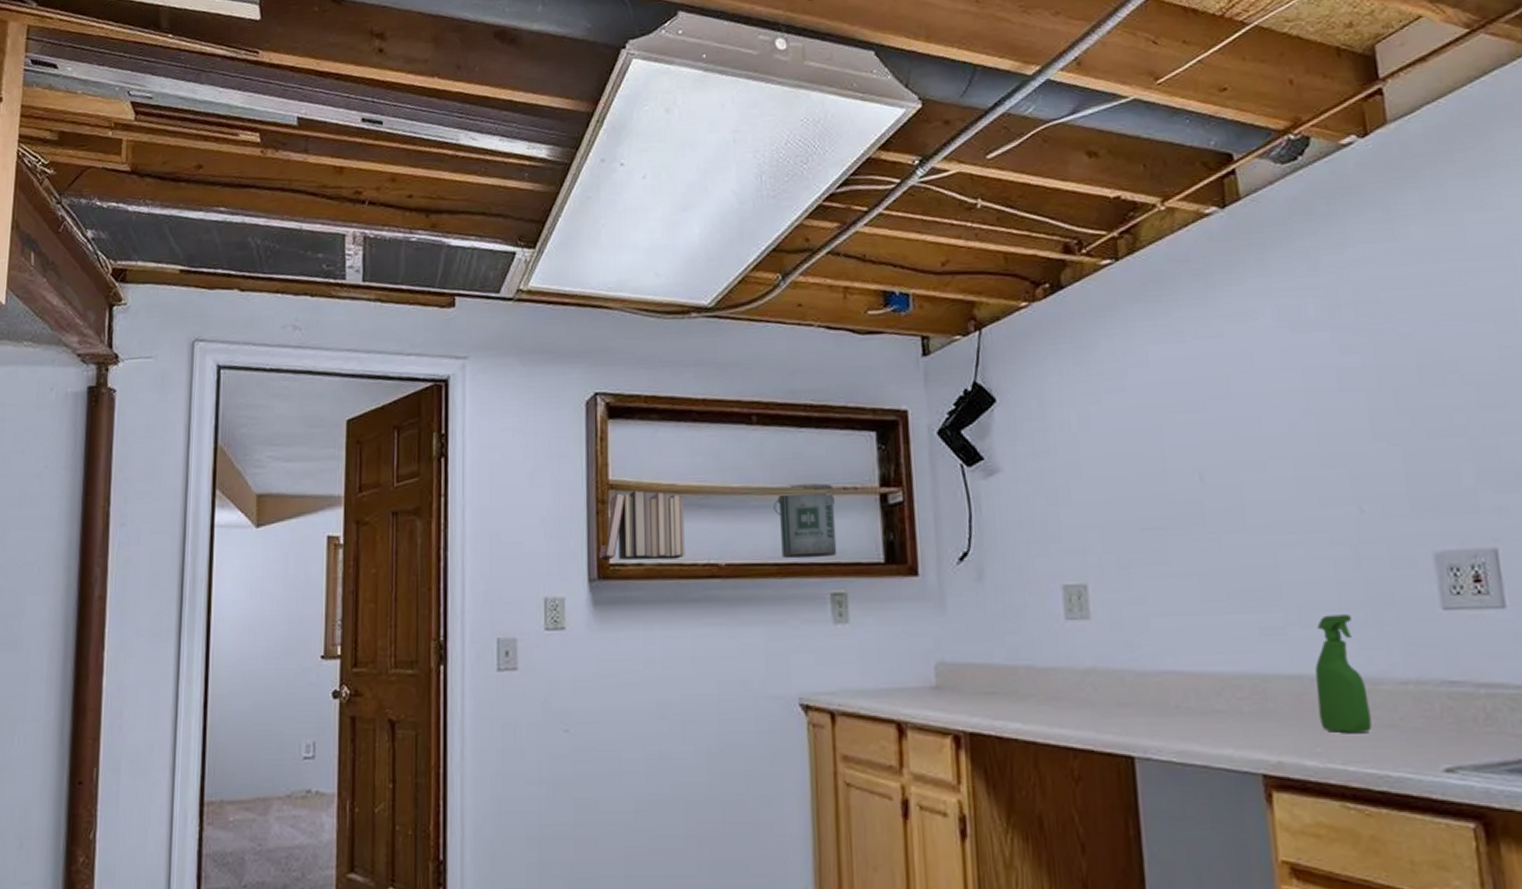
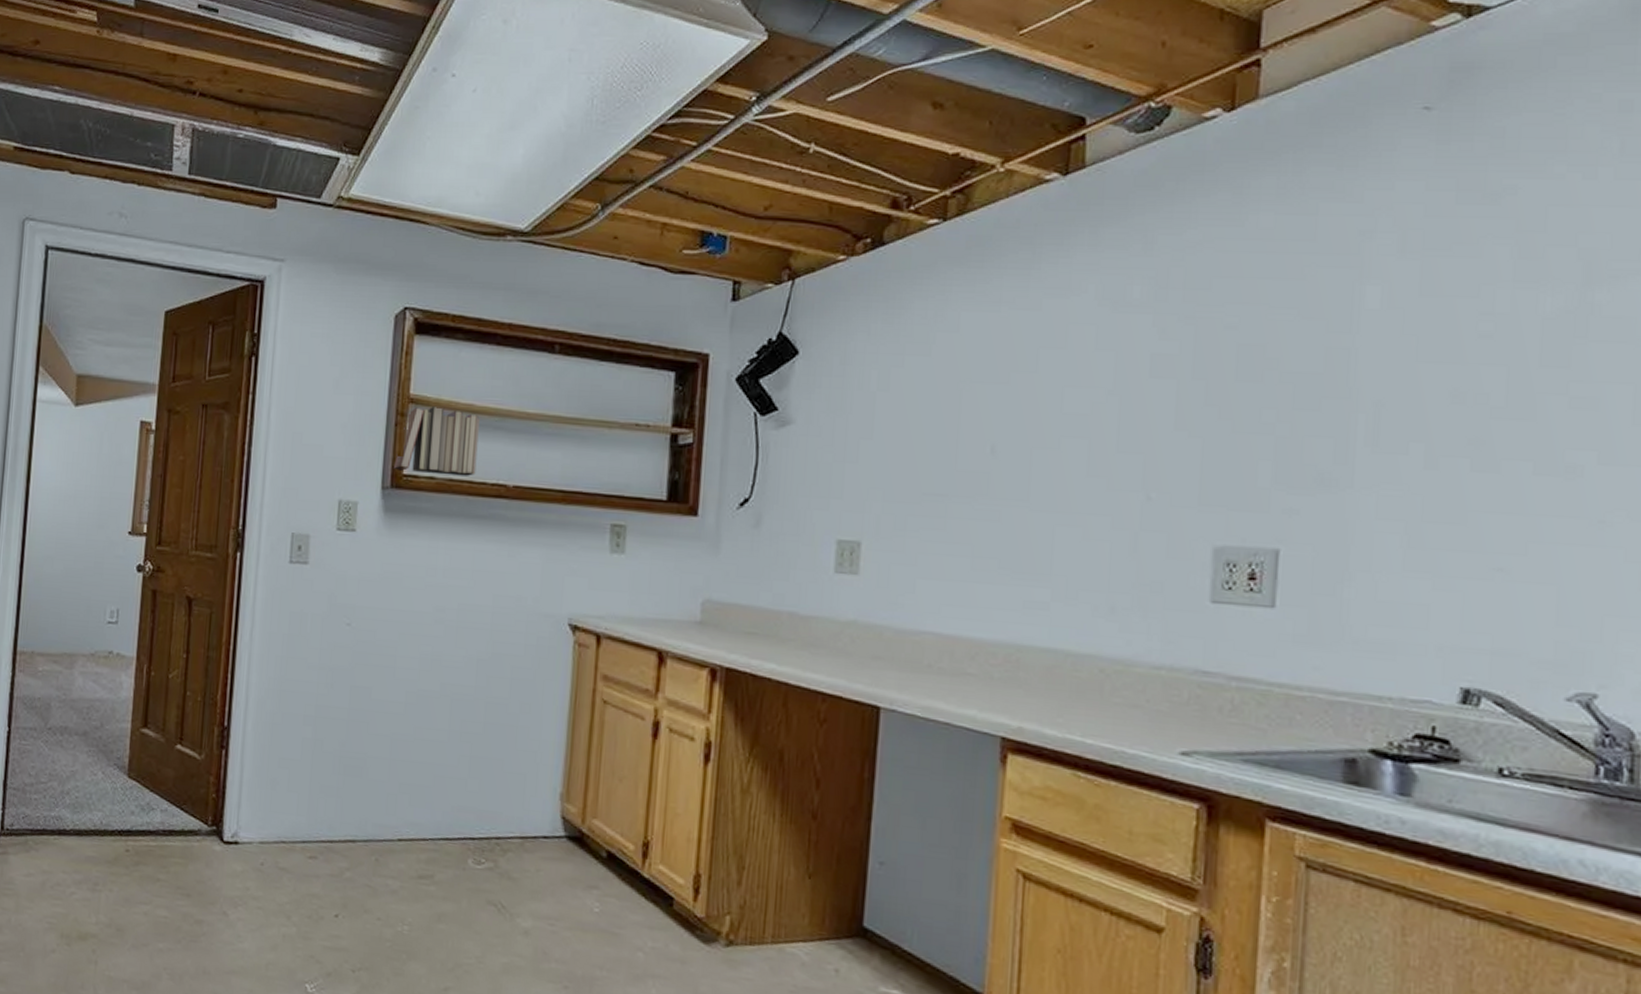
paint can: present [774,483,837,559] -> none [566,416,627,490]
spray bottle: present [1315,614,1372,734] -> none [1067,595,1119,710]

